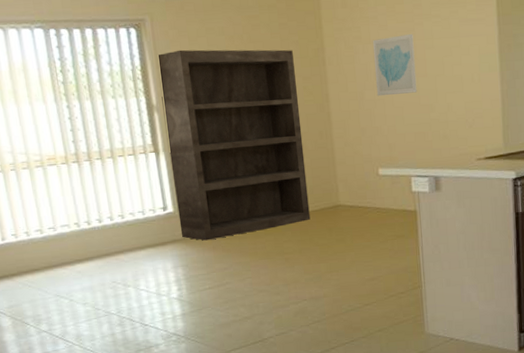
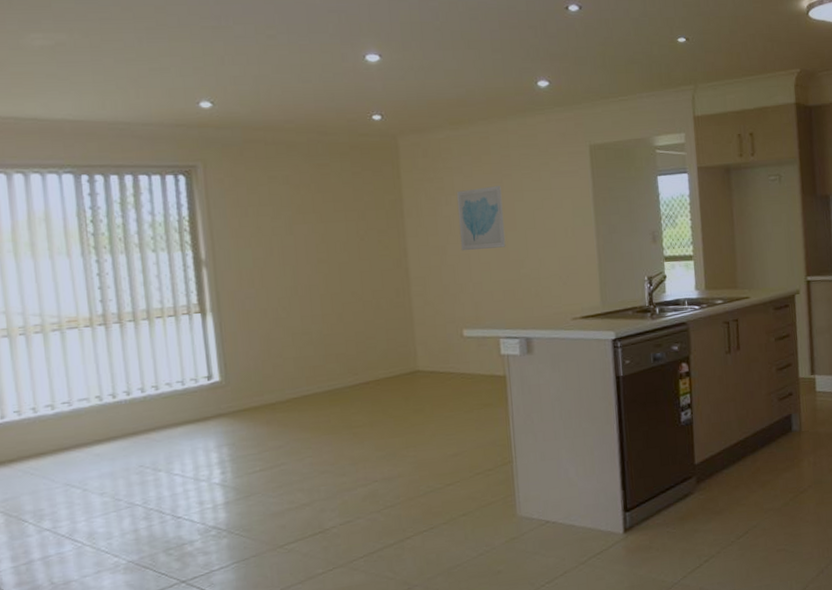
bookshelf: present [159,49,311,241] -> none [211,199,384,415]

